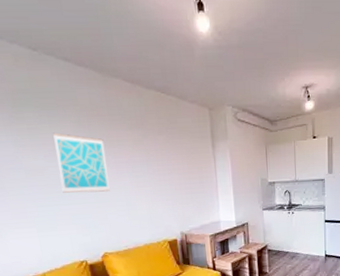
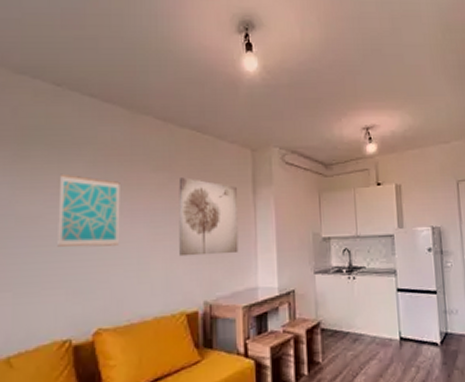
wall art: none [150,134,204,199] -> present [178,177,239,257]

